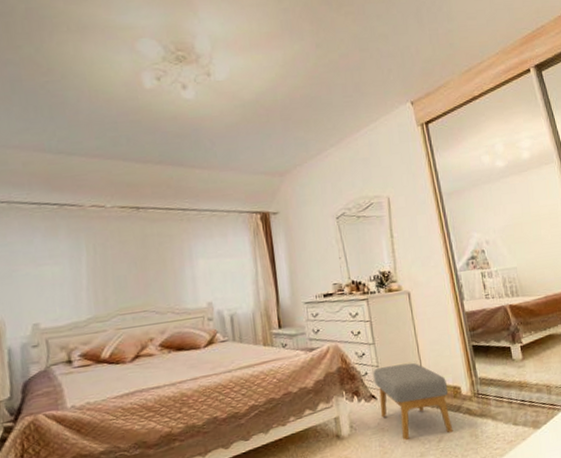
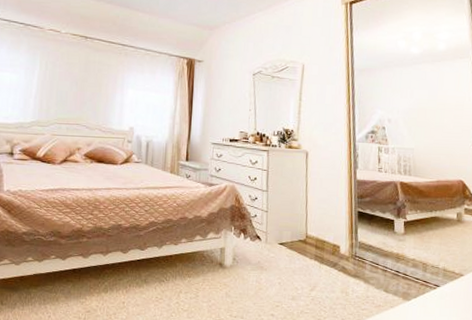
footstool: present [373,362,453,441] -> none [262,213,328,285]

